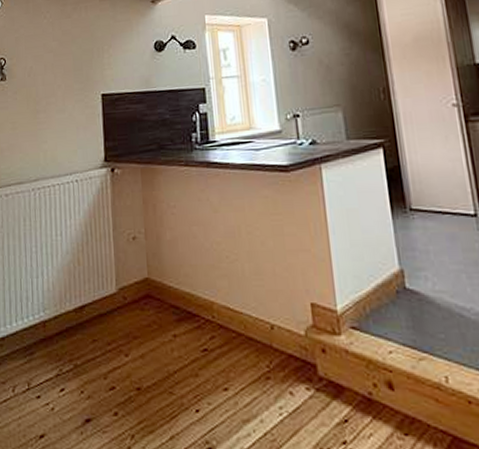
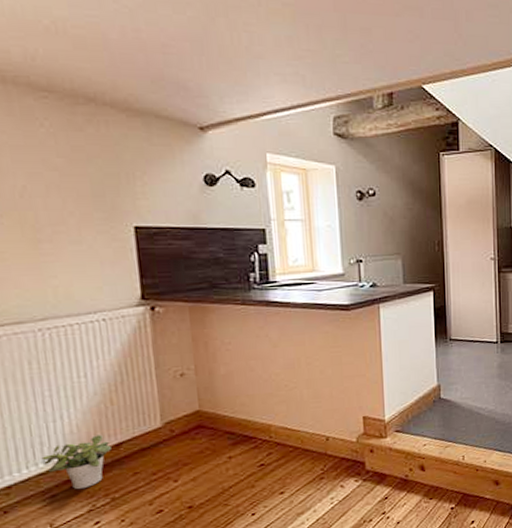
potted plant: none [26,295,76,351] -> present [41,434,111,490]

